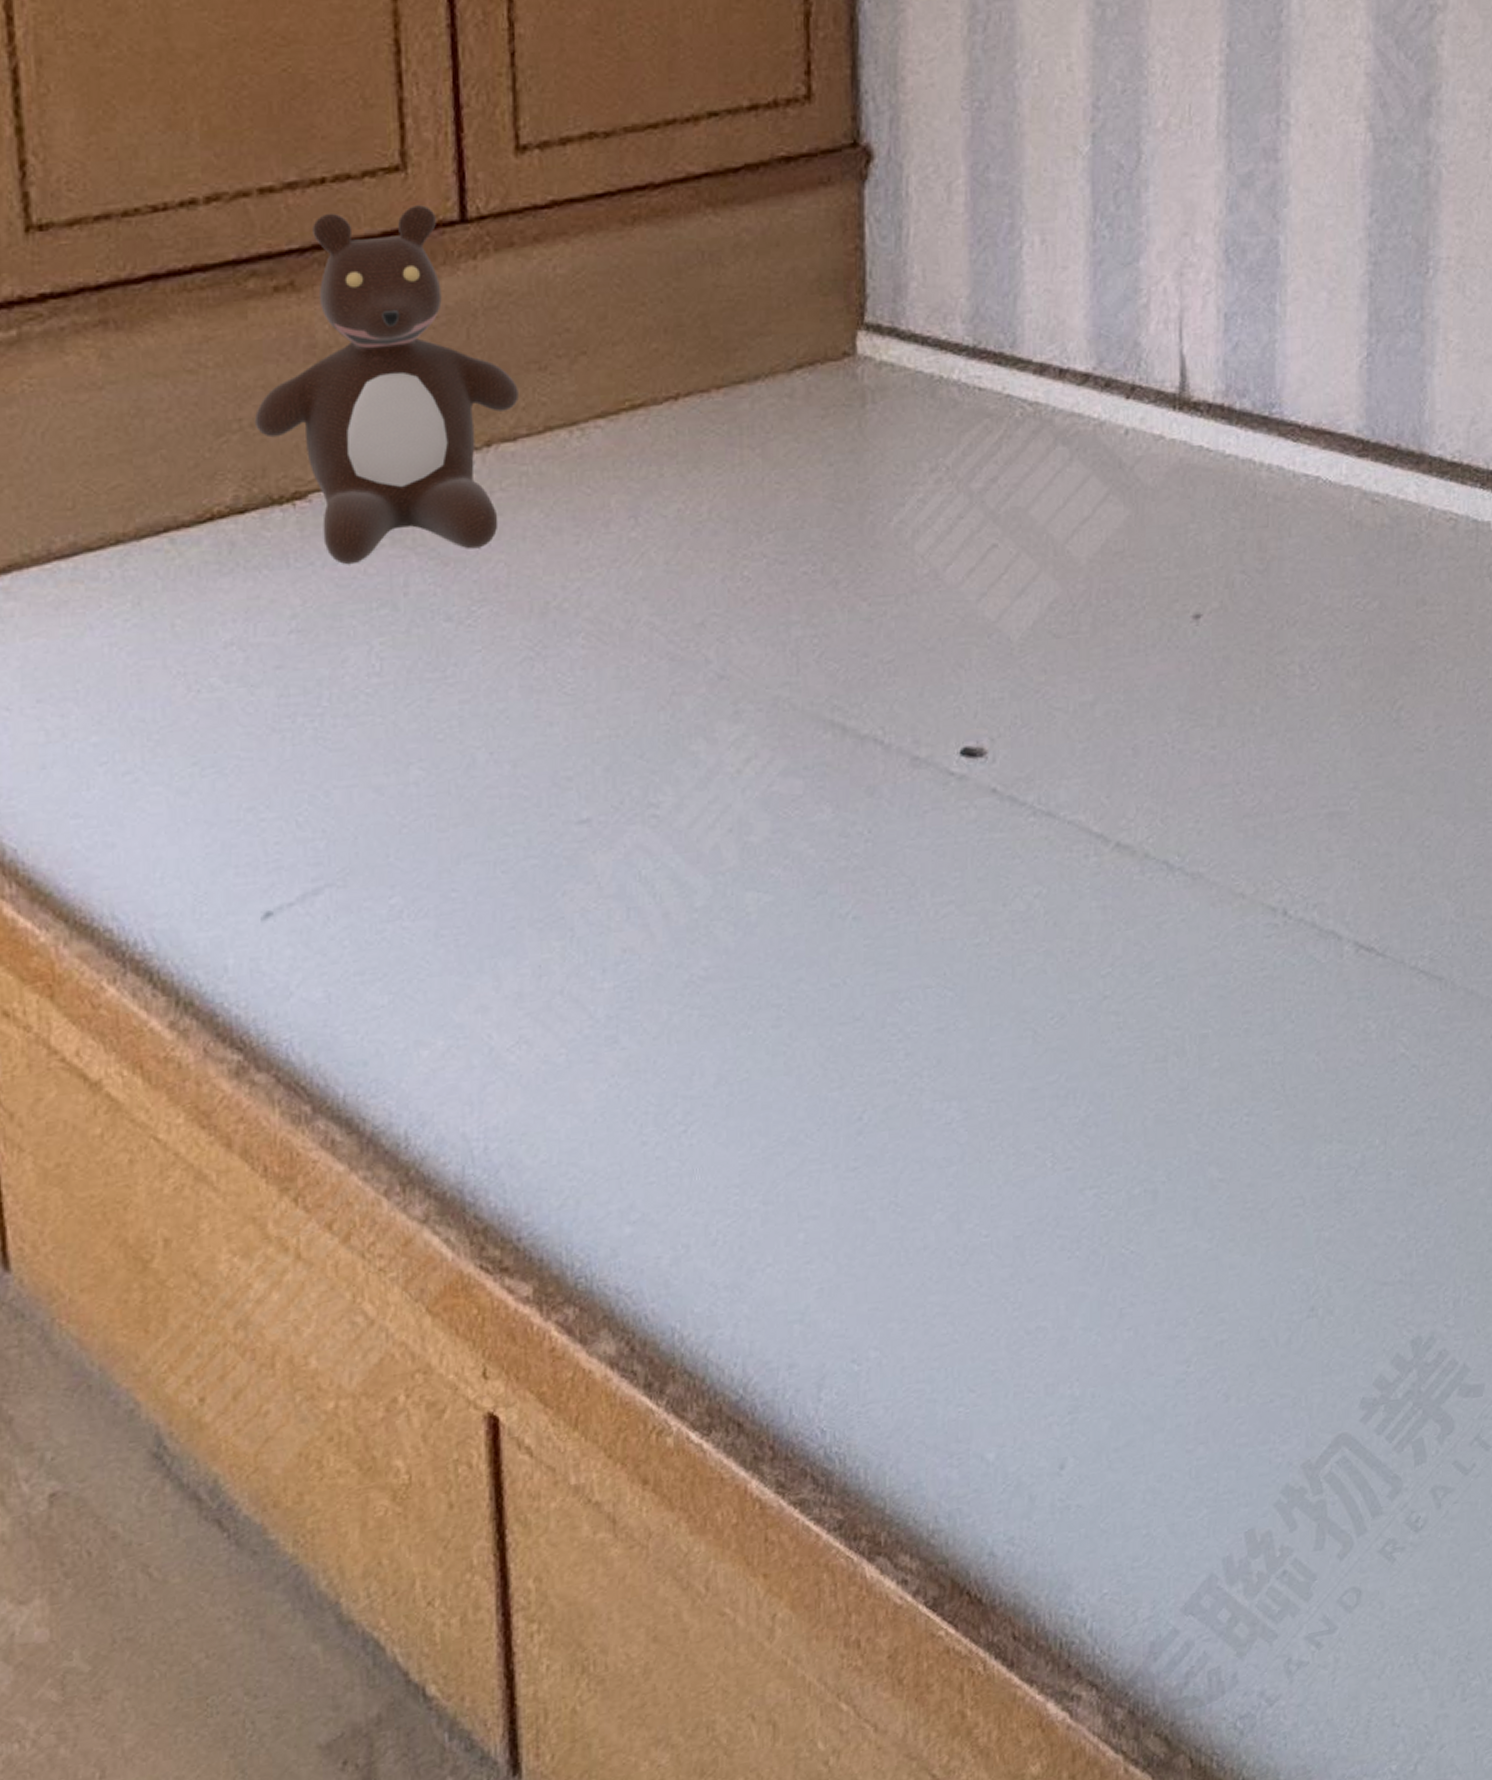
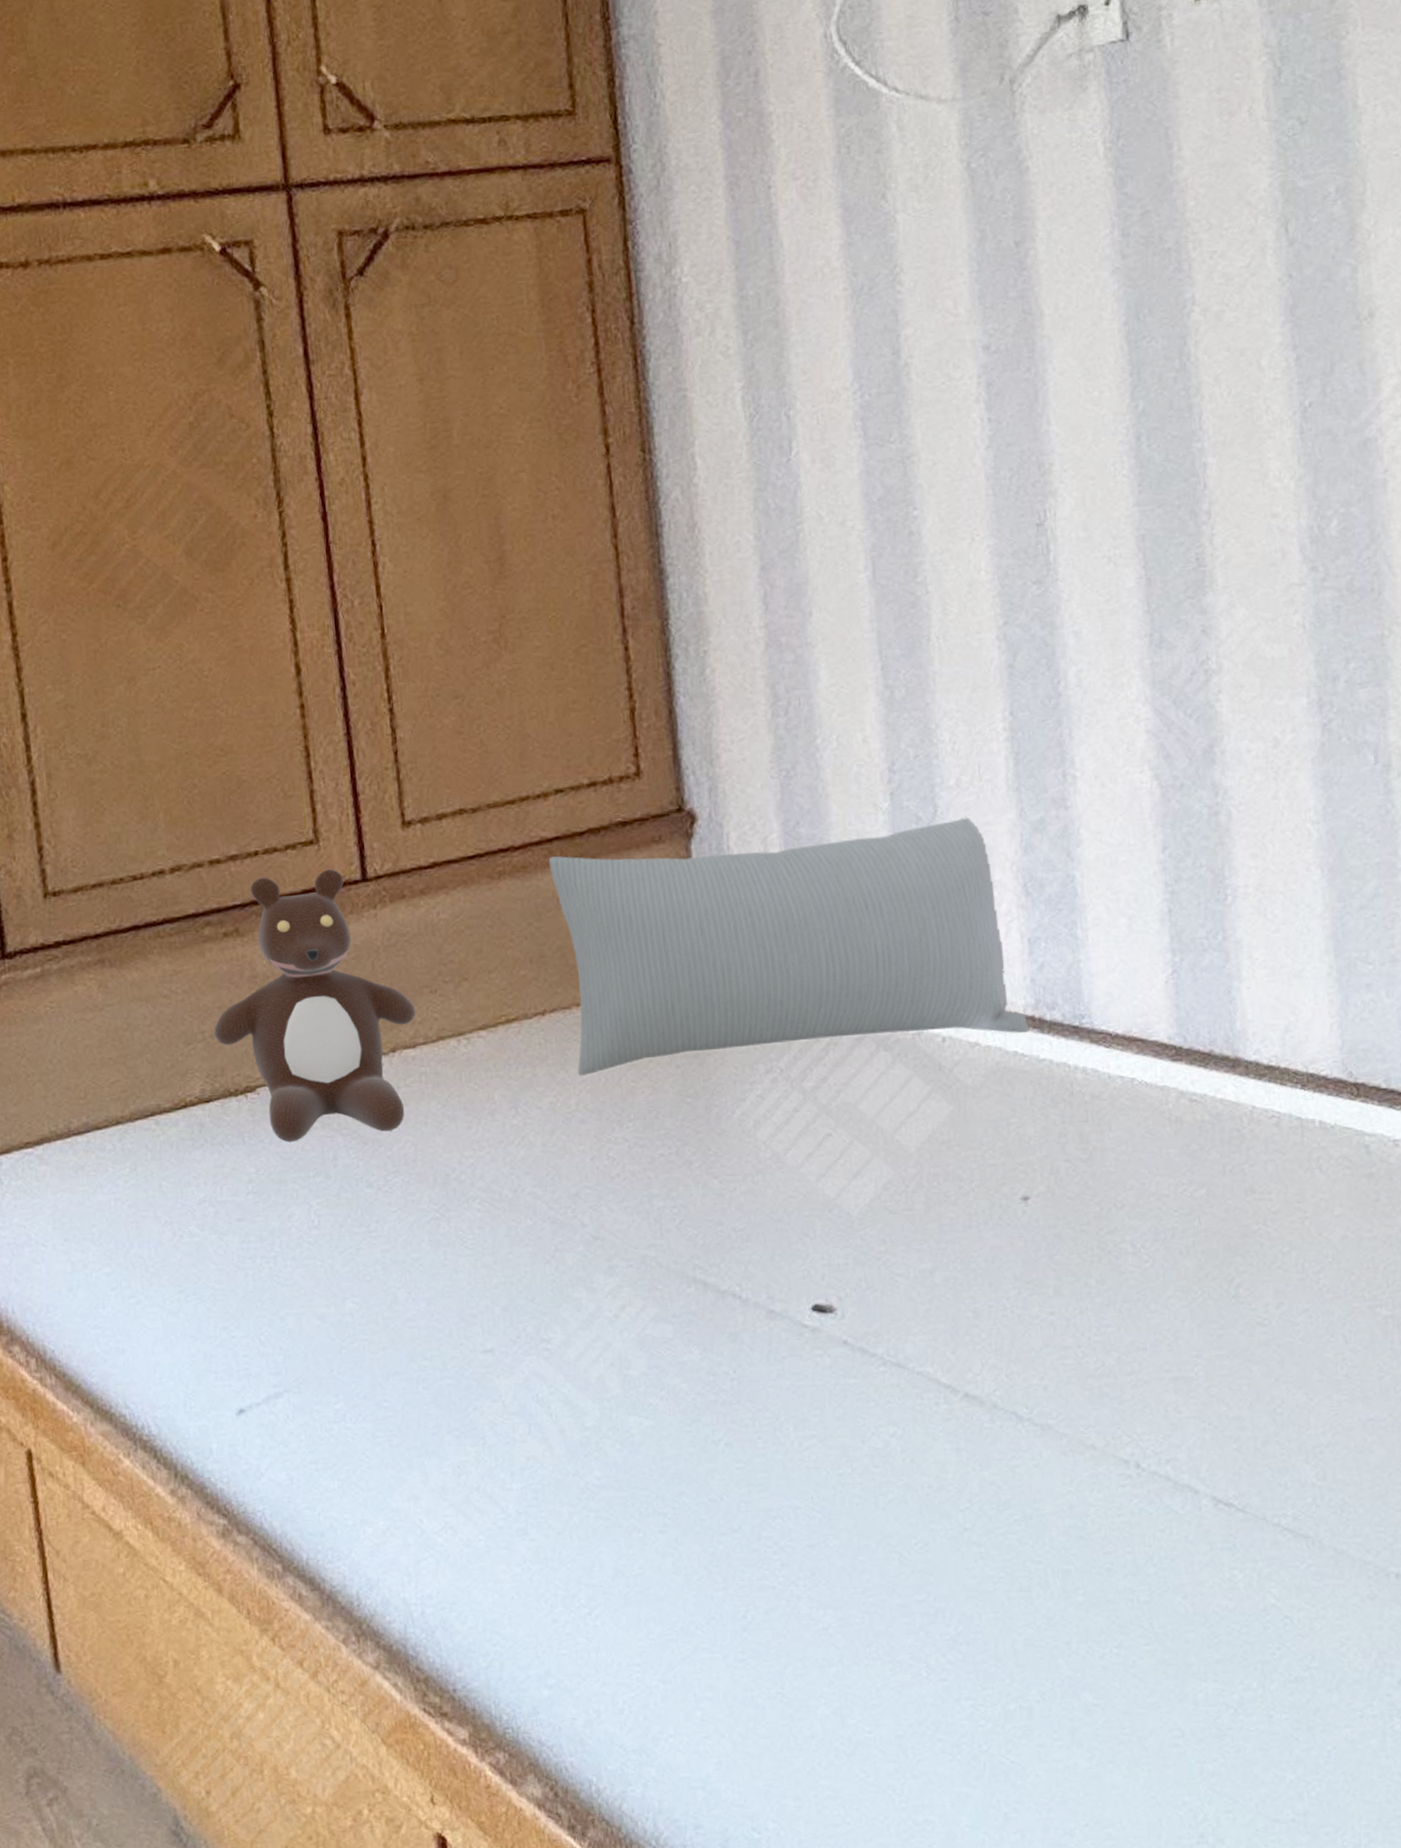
pillow: none [694,164,1217,476] -> present [548,815,1029,1076]

